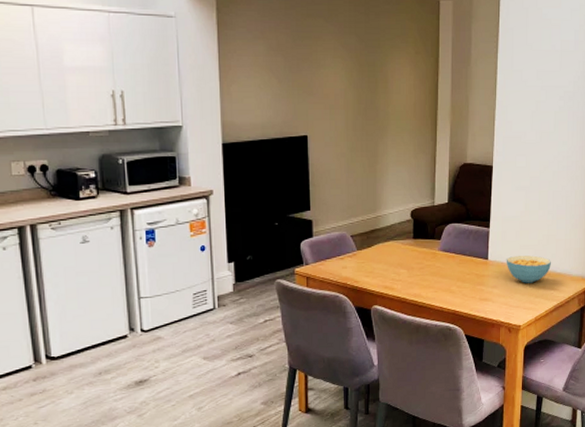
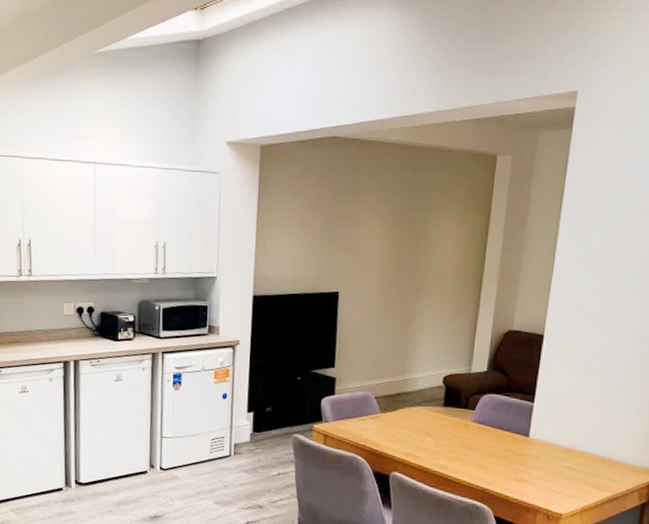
cereal bowl: present [506,255,551,283] -> none [550,436,607,469]

